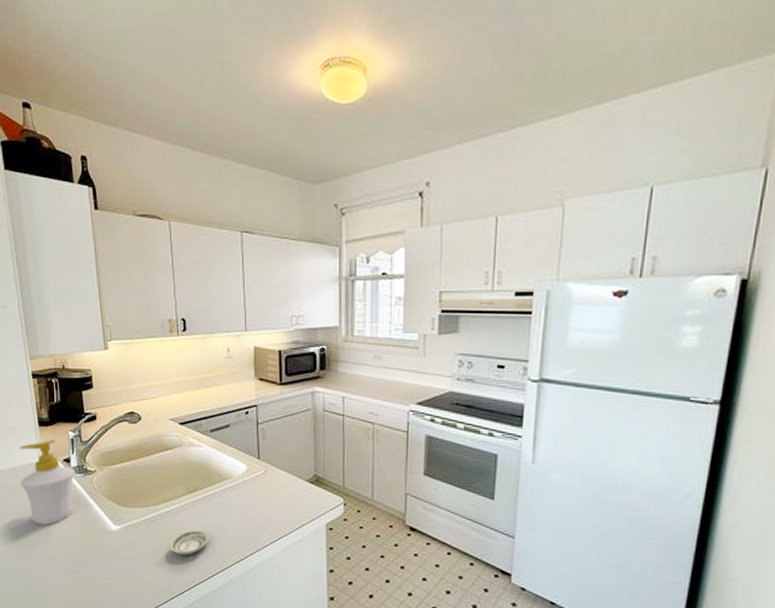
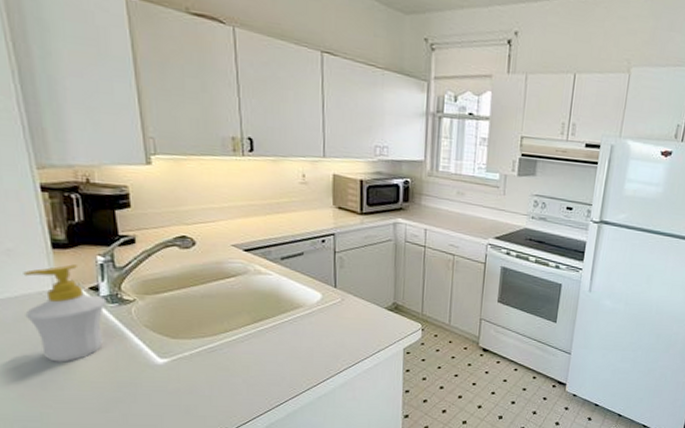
saucer: present [169,530,210,556] -> none [230,359,278,386]

